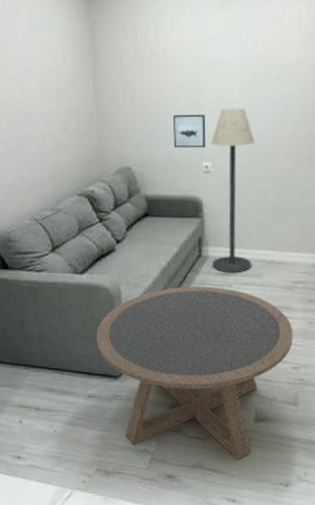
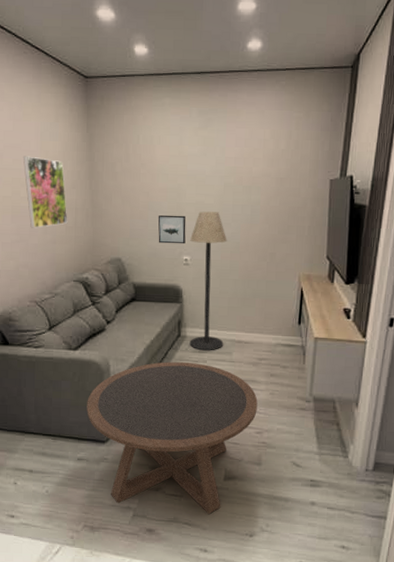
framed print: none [16,51,69,135] -> present [22,156,68,228]

